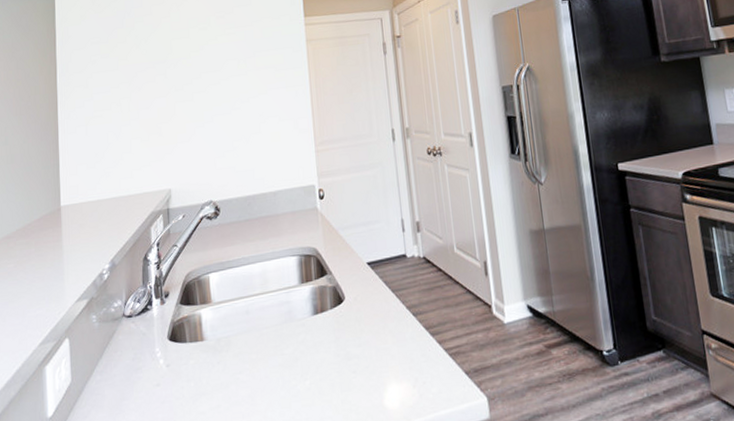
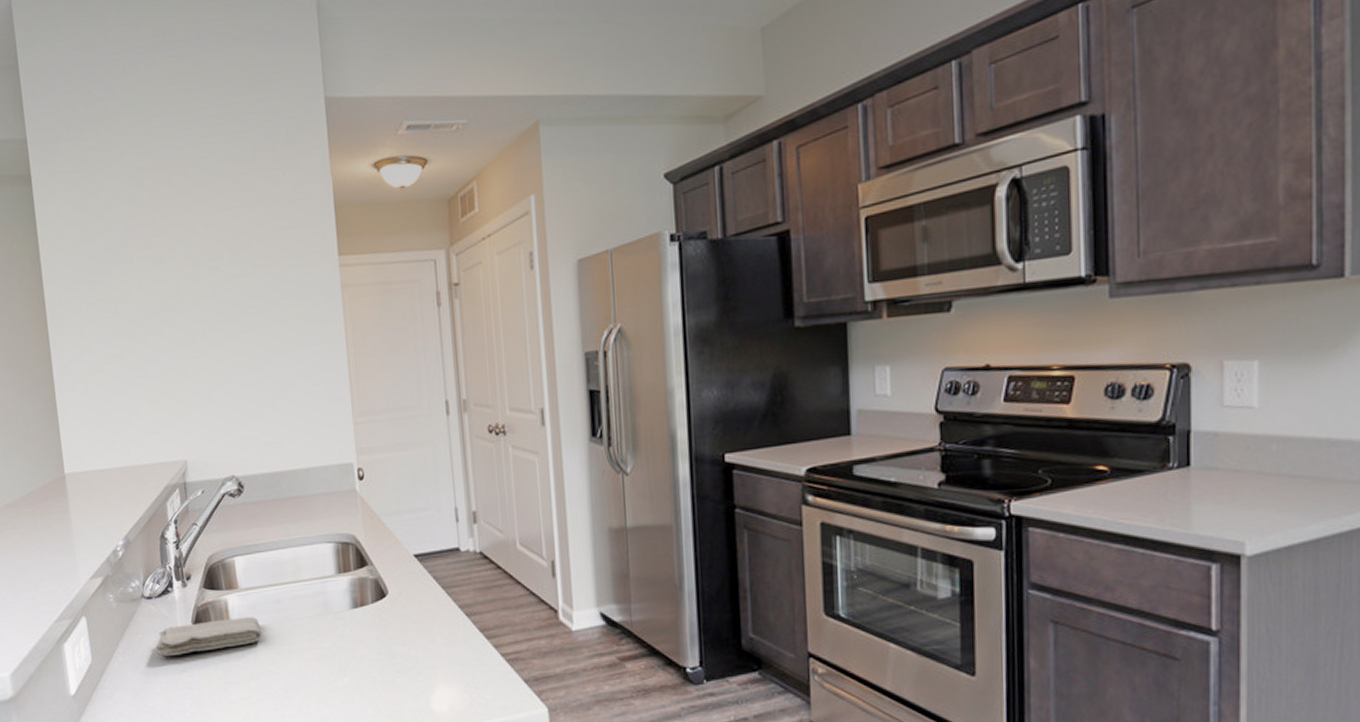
washcloth: none [133,328,232,372] -> present [156,617,262,657]

